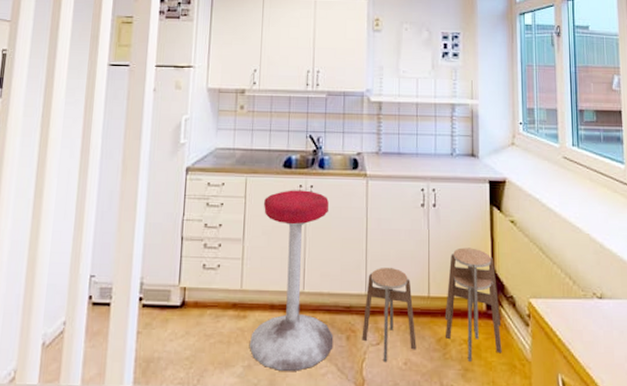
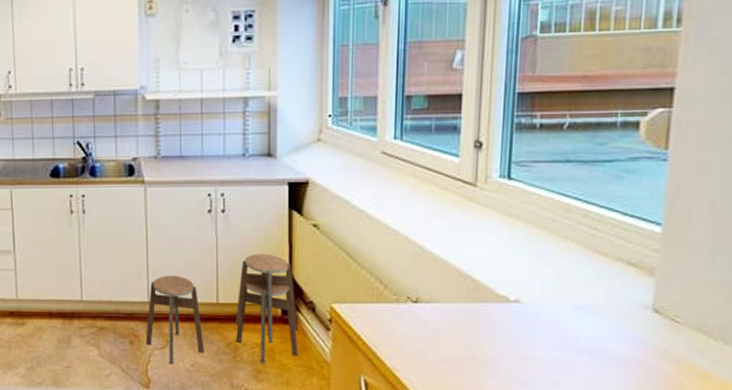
stool: present [249,190,334,371] -> none [30,200,116,372]

